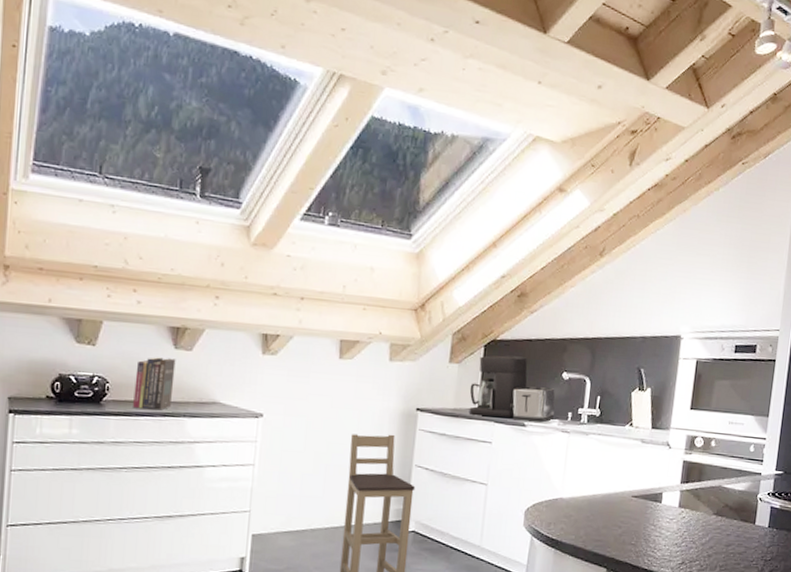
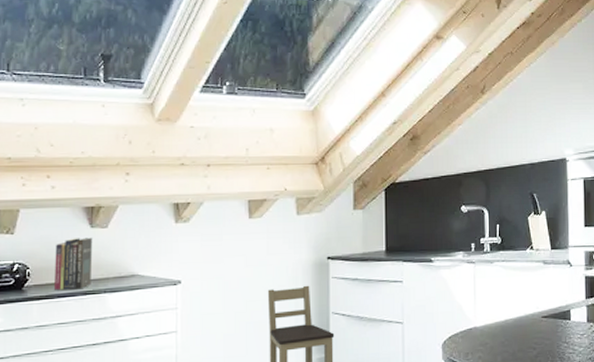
coffee maker: present [468,355,528,419] -> none [375,196,429,258]
toaster: present [510,386,555,423] -> none [416,222,458,257]

